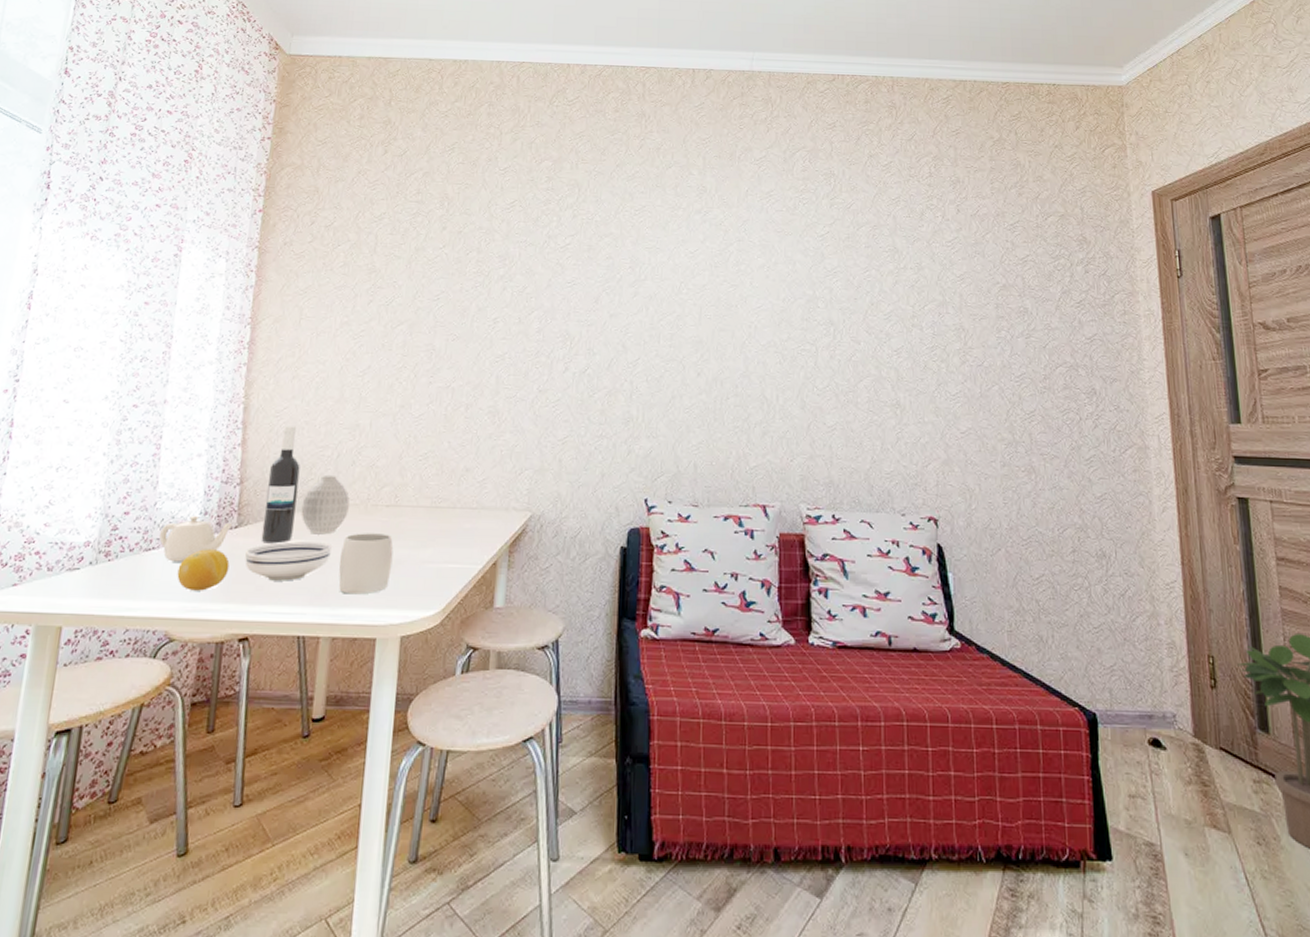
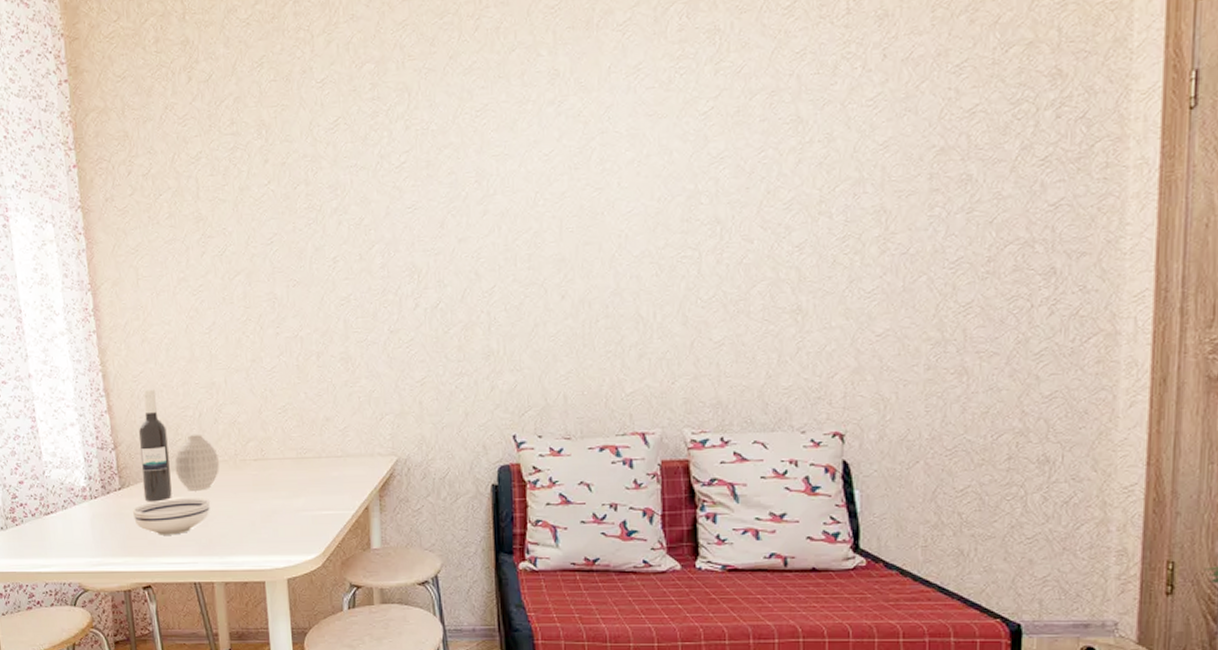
teapot: present [159,515,233,562] -> none [54,480,116,523]
fruit: present [177,549,230,591] -> none [77,510,122,548]
mug: present [338,533,394,595] -> none [218,486,269,544]

